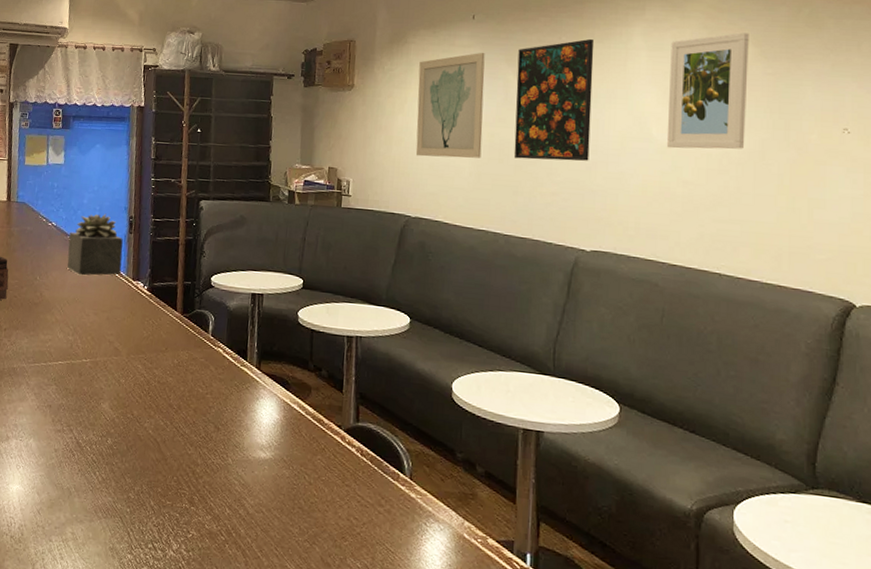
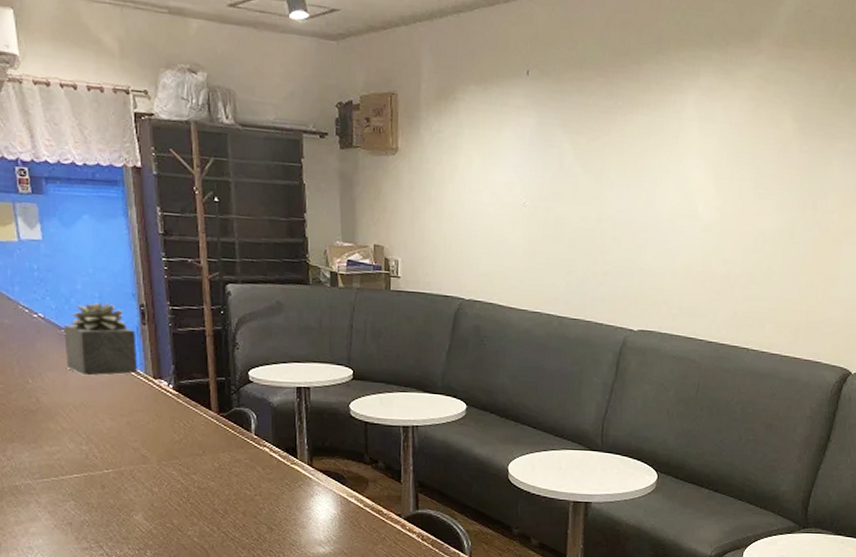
wall art: present [415,52,485,158] -> none [468,115,540,236]
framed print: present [513,38,595,161] -> none [568,105,650,239]
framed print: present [666,32,749,149] -> none [710,106,791,228]

